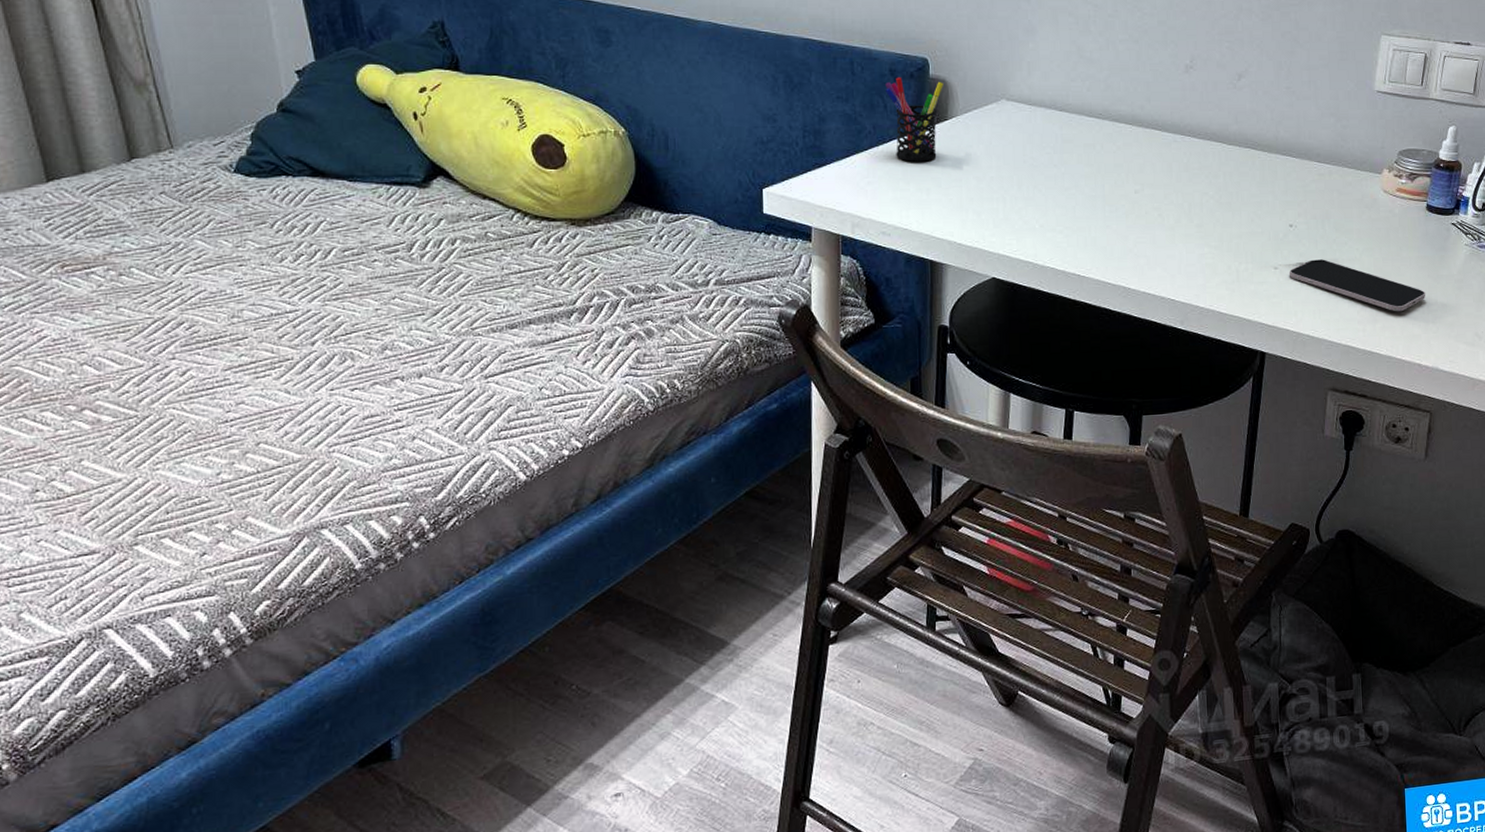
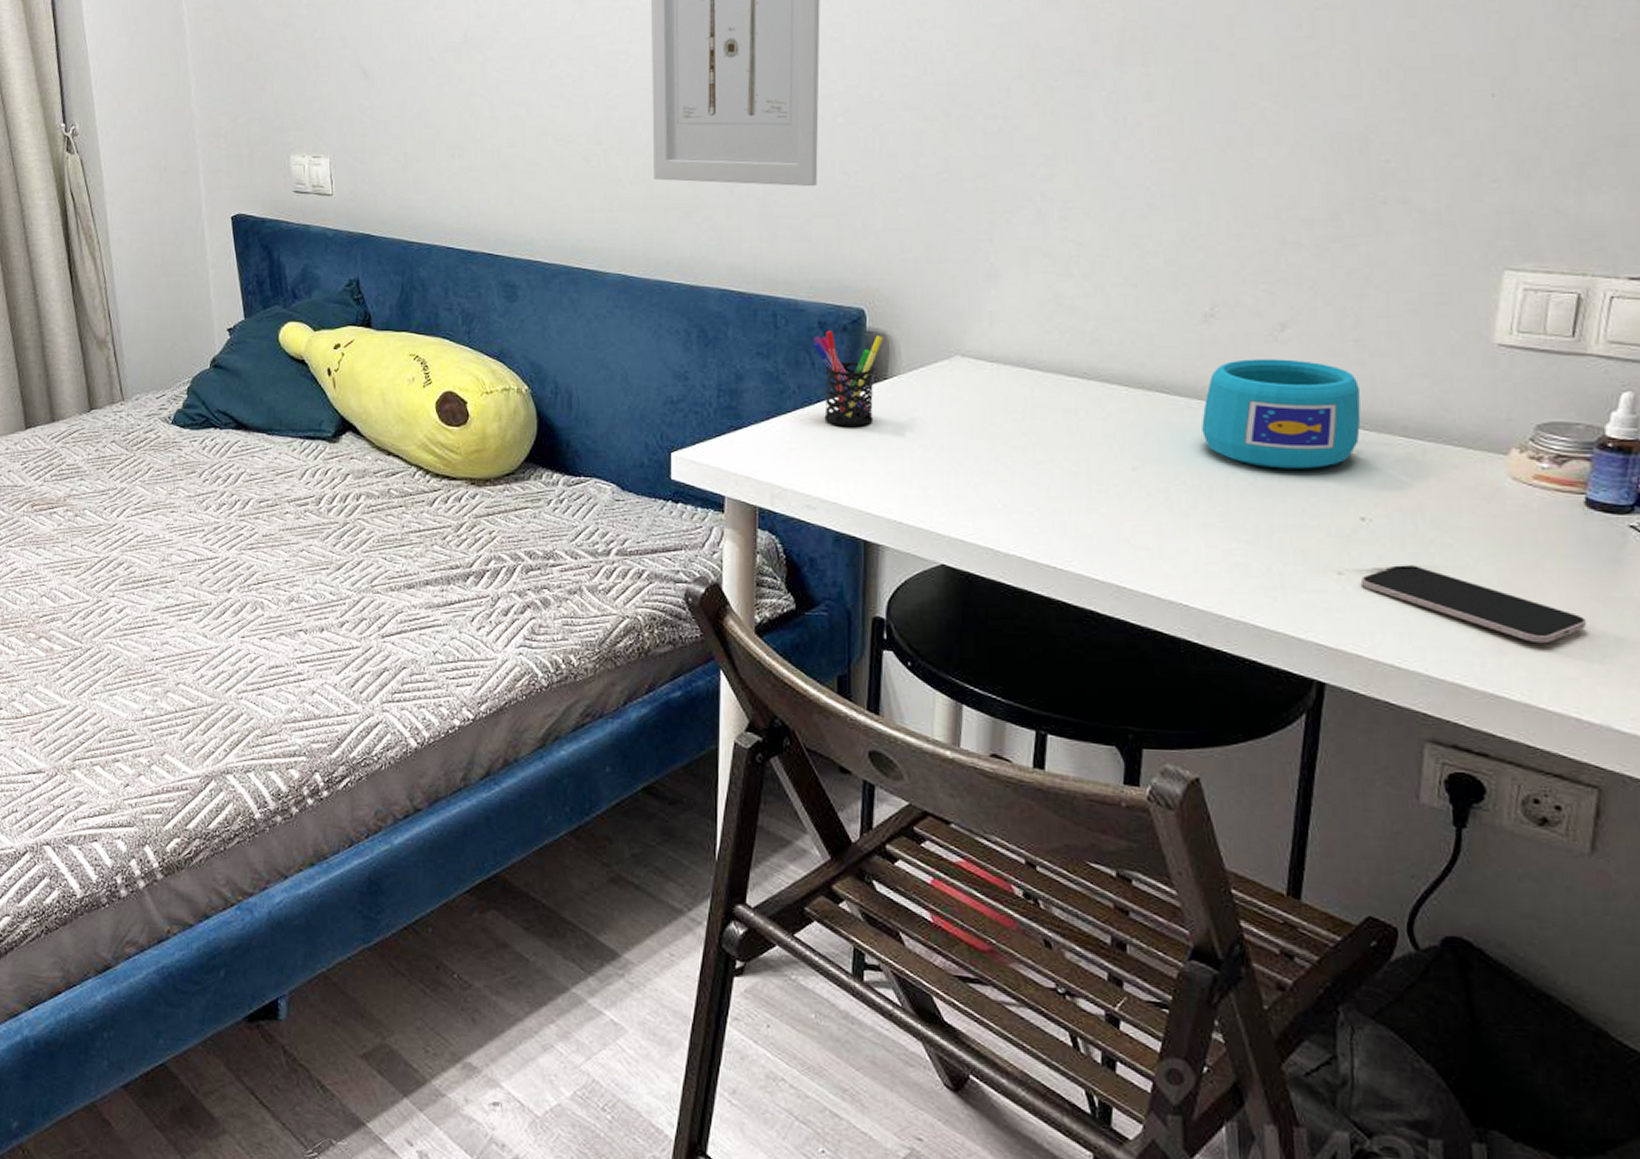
cup: none [1184,102,1290,189] -> present [1202,359,1361,469]

